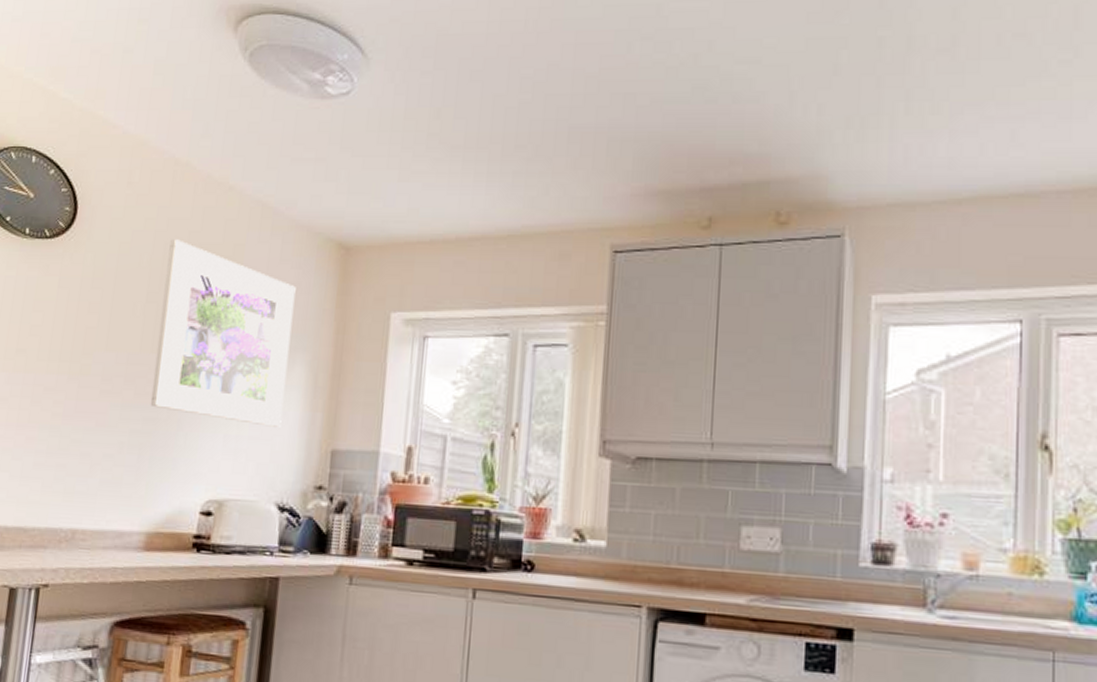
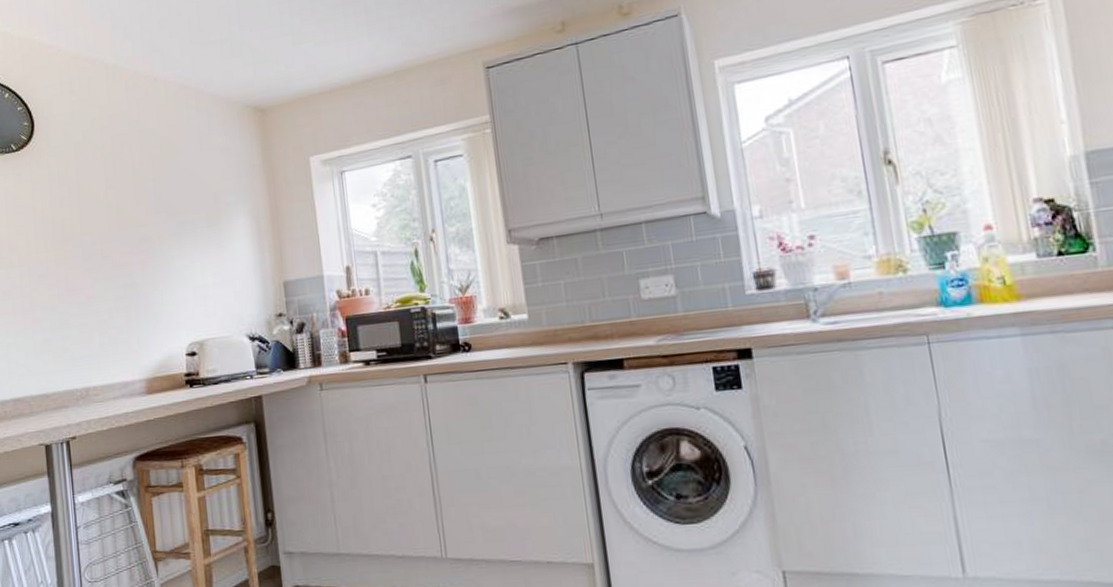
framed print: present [150,239,296,427] -> none [115,131,238,275]

